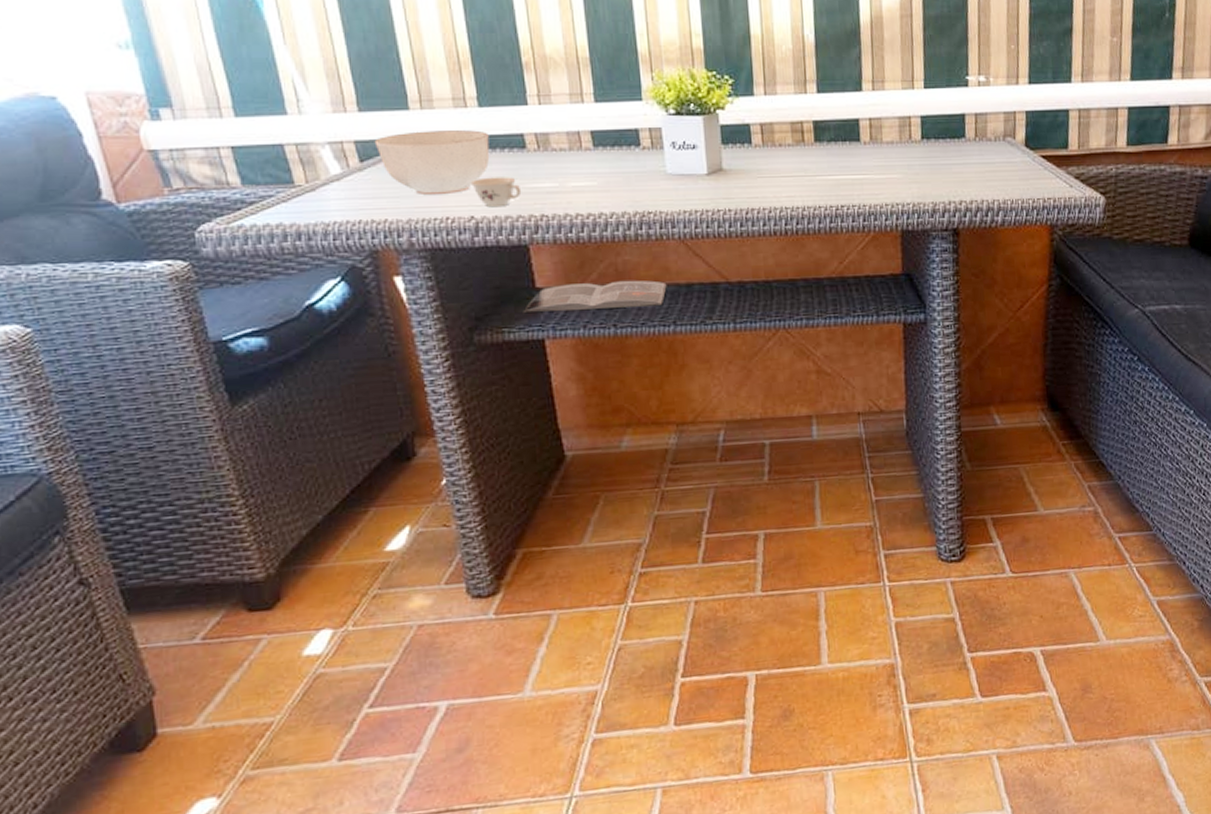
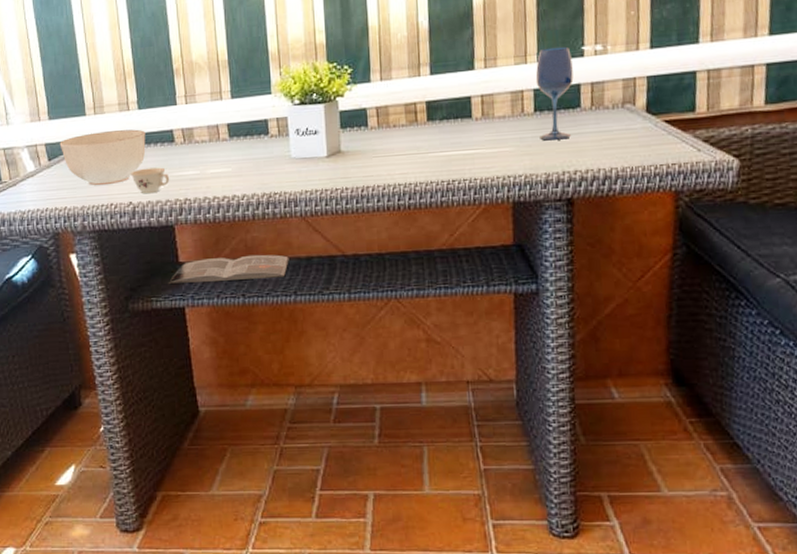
wineglass: none [922,74,959,169] -> present [535,46,574,141]

